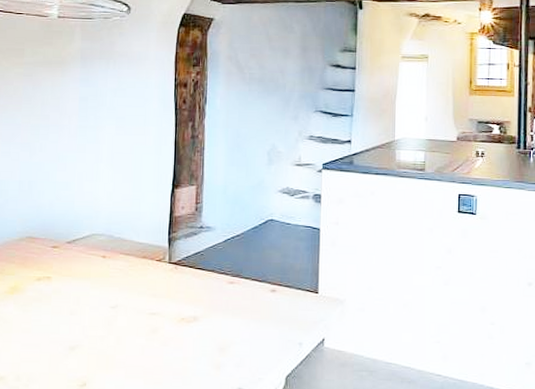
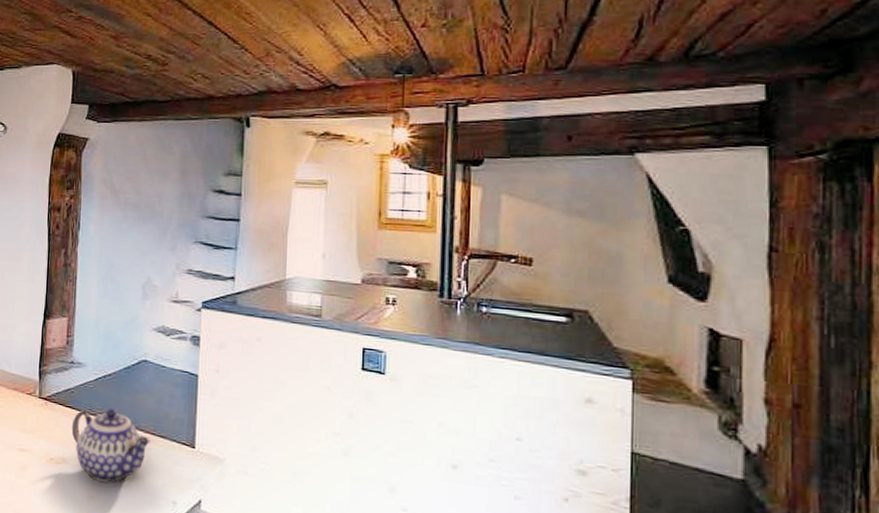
teapot: none [202,265,278,334] -> present [71,408,150,483]

